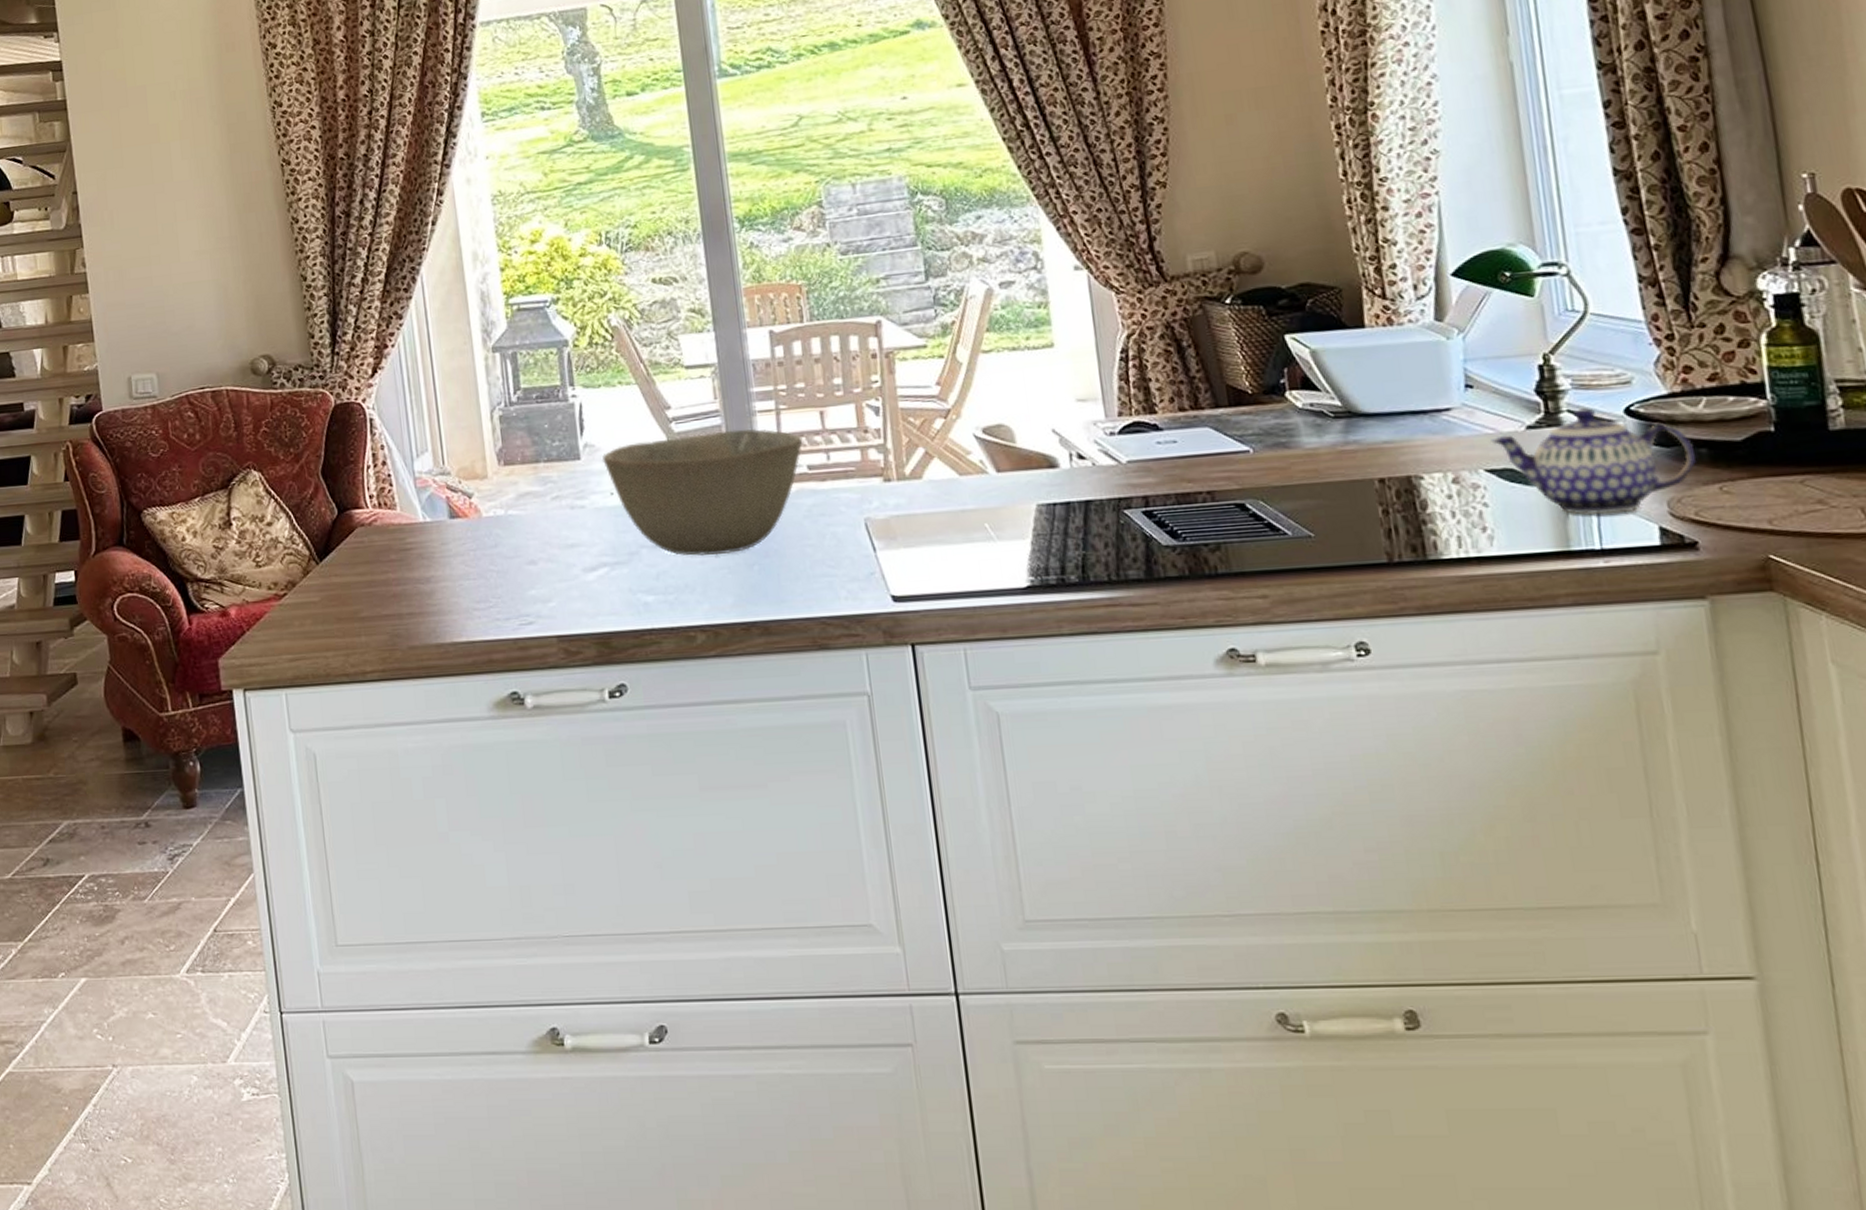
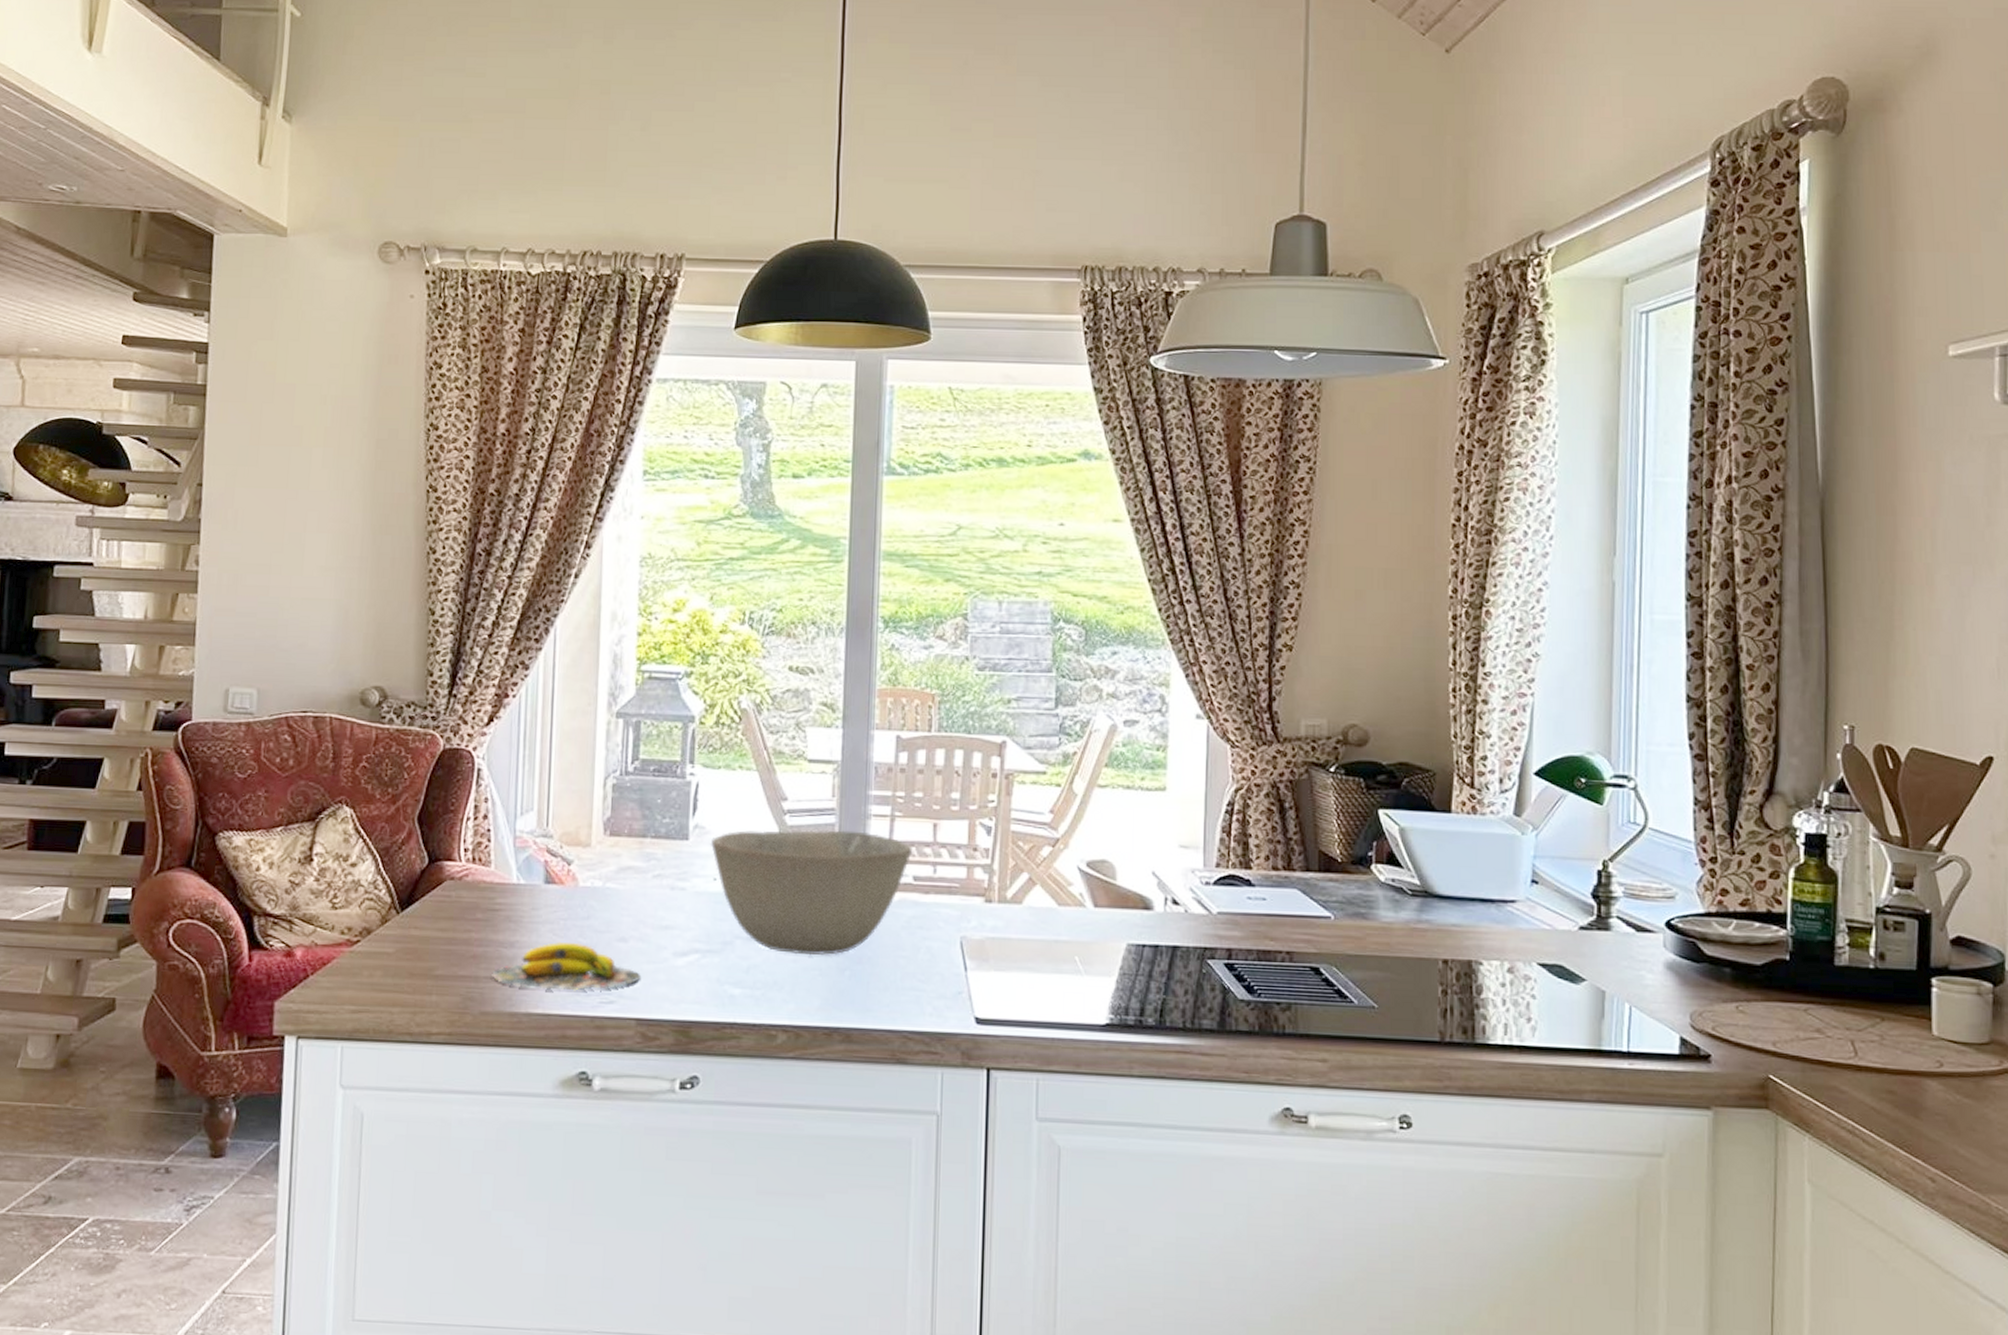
banana: none [413,570,555,619] -> present [491,941,640,991]
teapot: present [1491,408,1696,516] -> none [1546,916,1721,1020]

